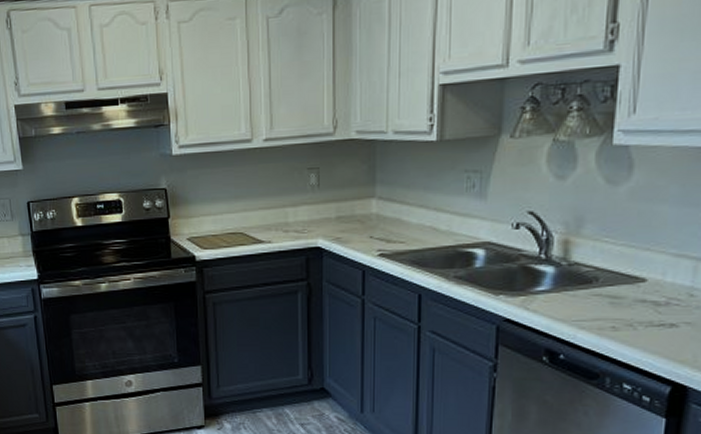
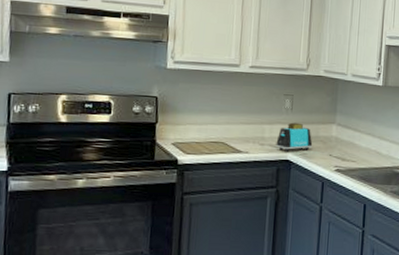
toaster: none [303,201,348,238] -> present [276,122,313,152]

